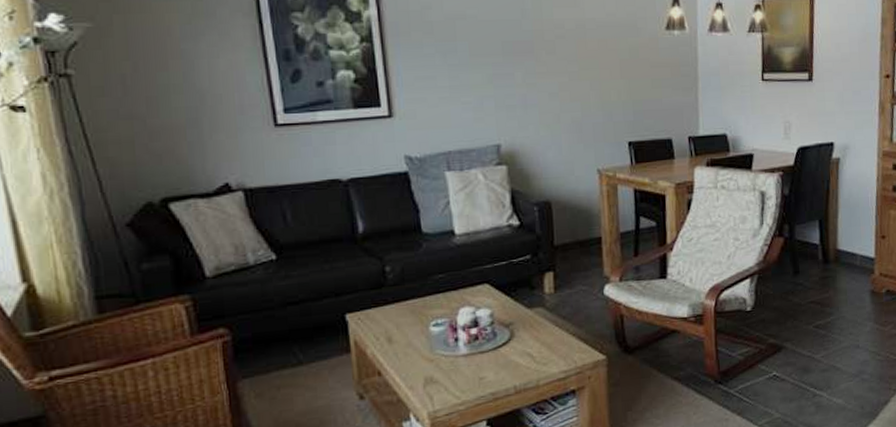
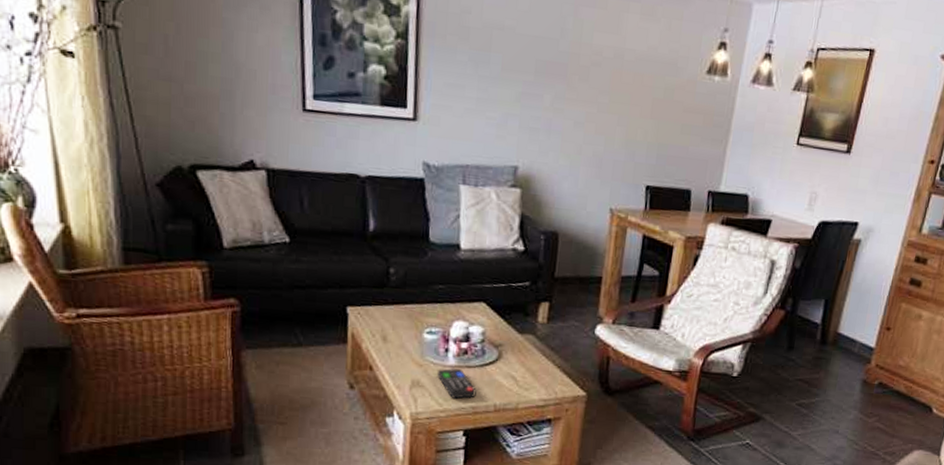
remote control: none [450,356,494,389] -> present [438,368,477,399]

